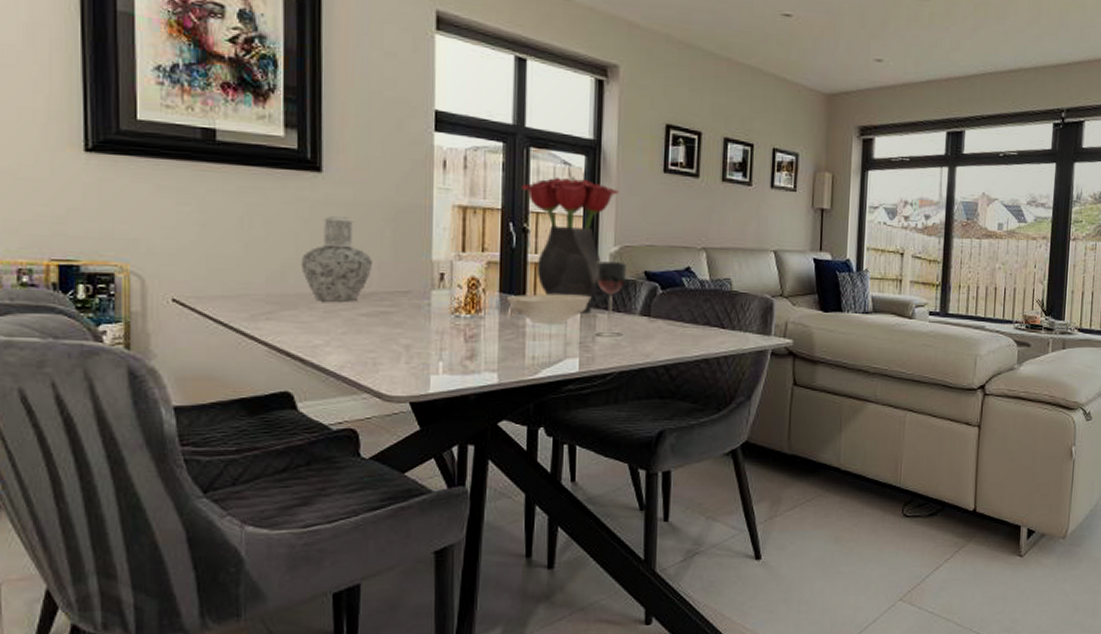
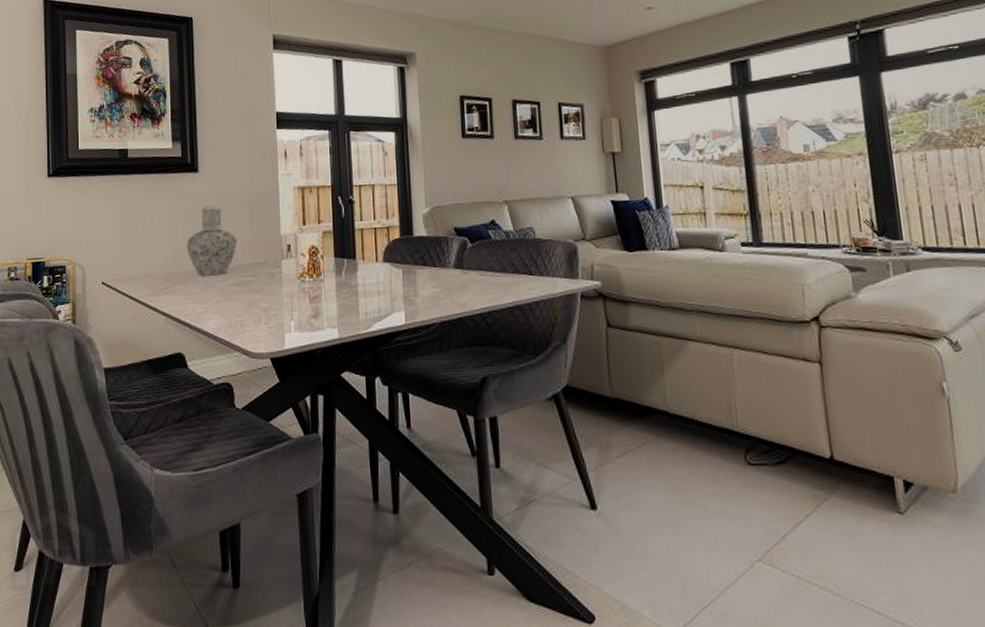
bowl: present [506,294,592,325] -> none [340,253,411,283]
bouquet: present [522,177,619,313] -> none [346,152,426,270]
wineglass: present [595,261,628,337] -> none [412,221,442,291]

